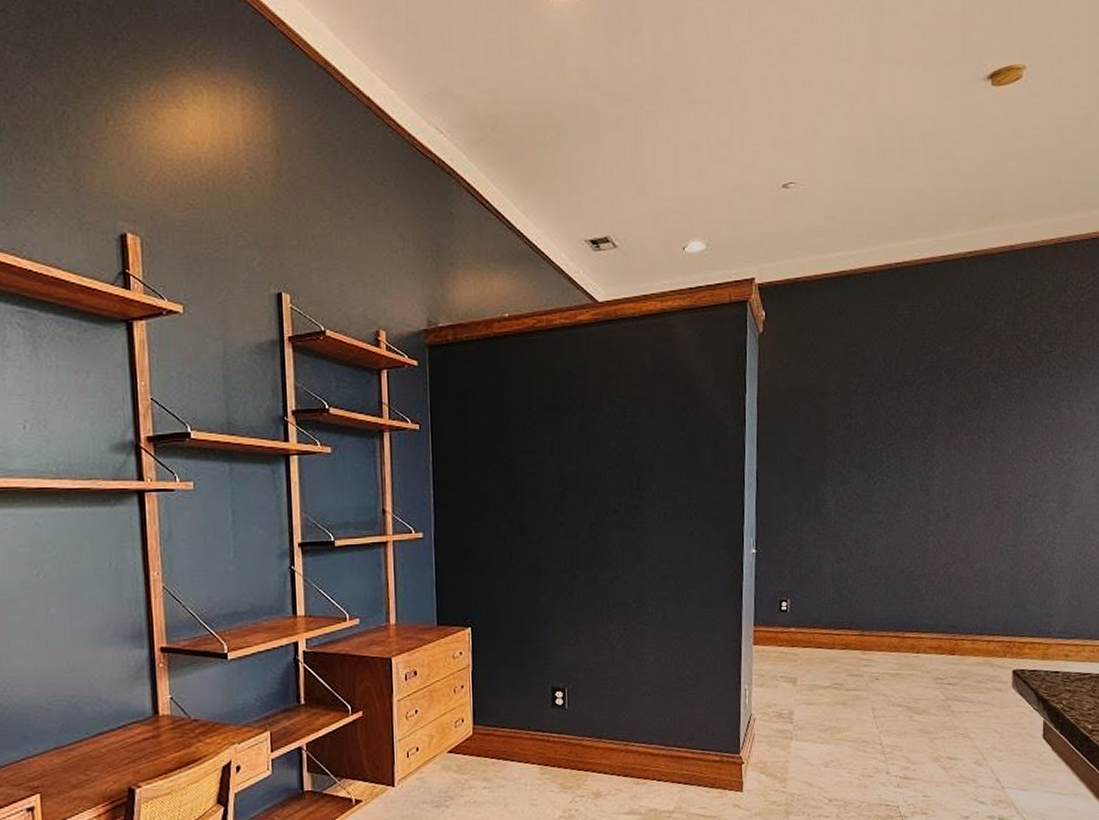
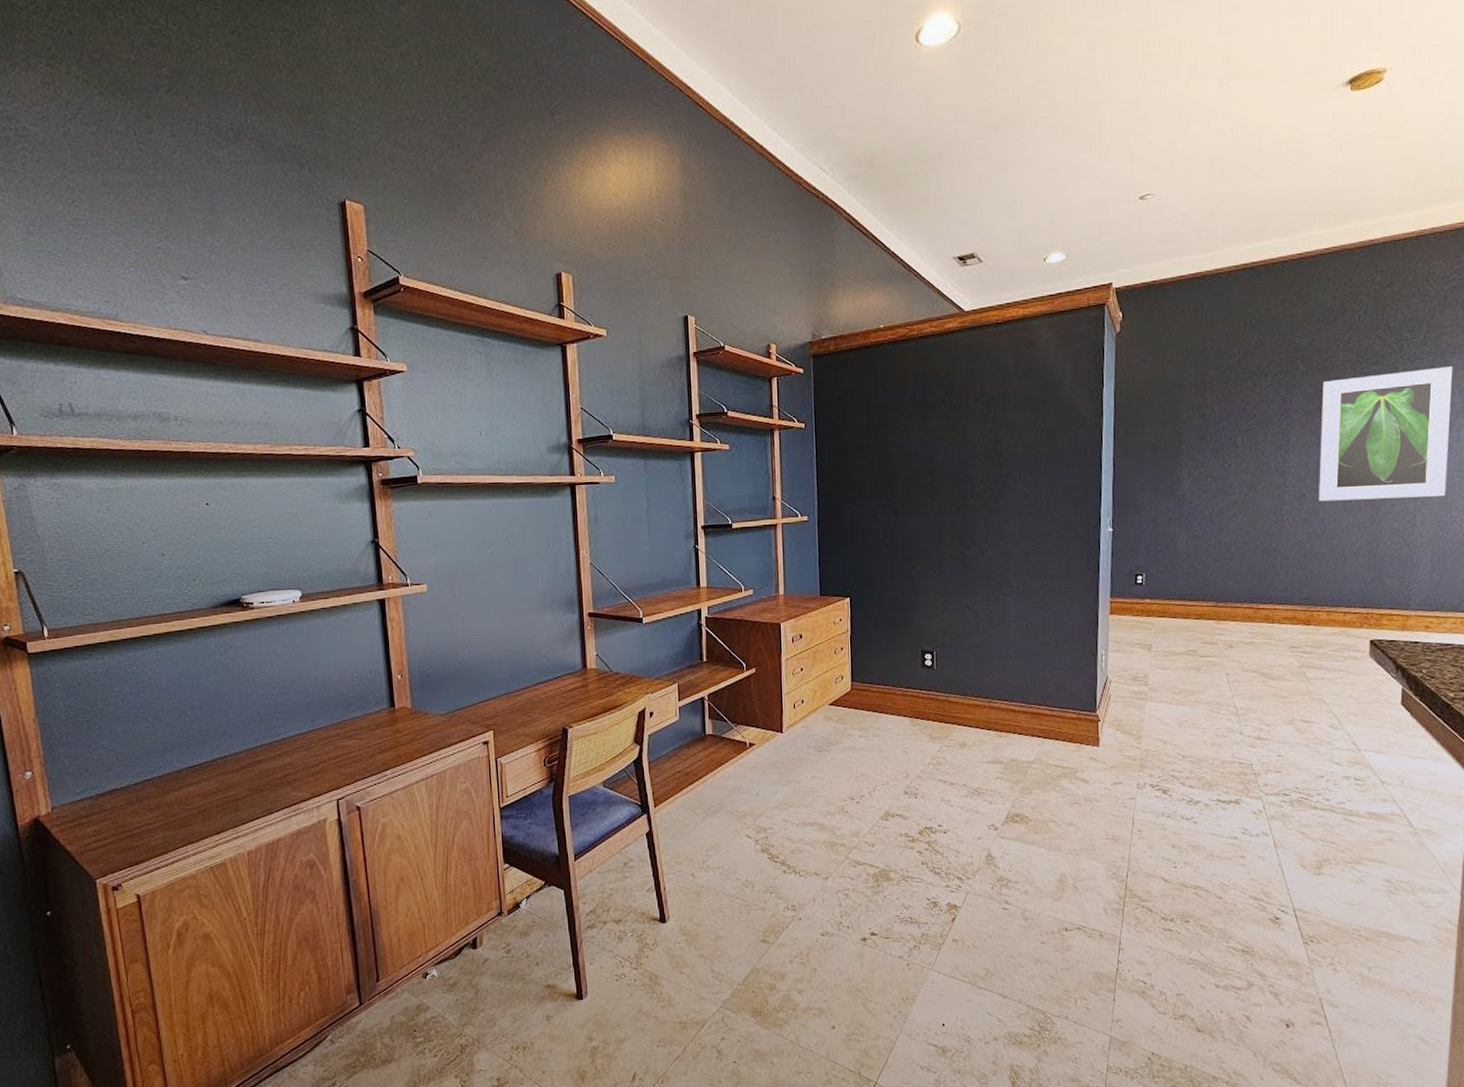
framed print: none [962,382,1089,522] -> present [1318,367,1453,502]

